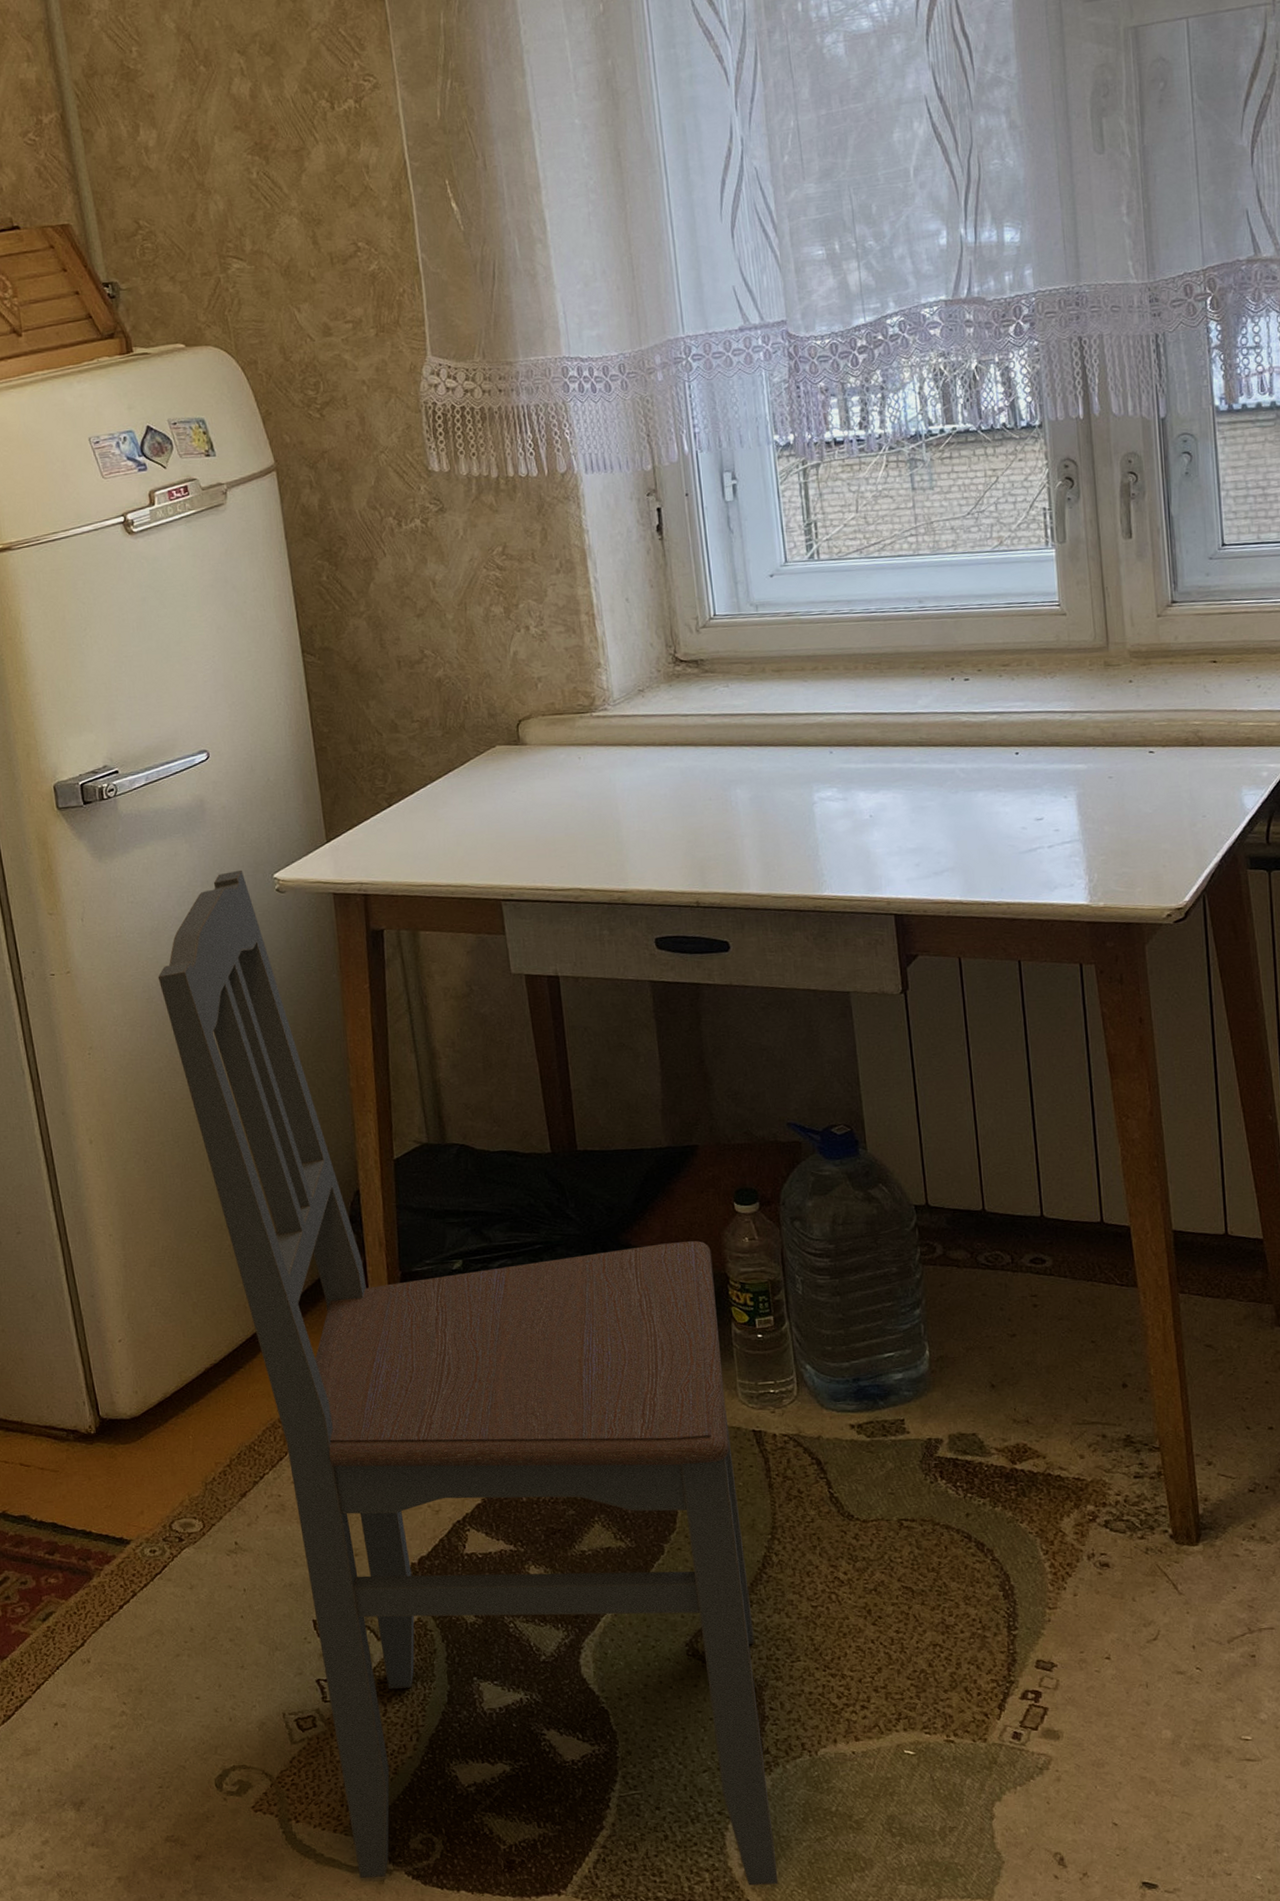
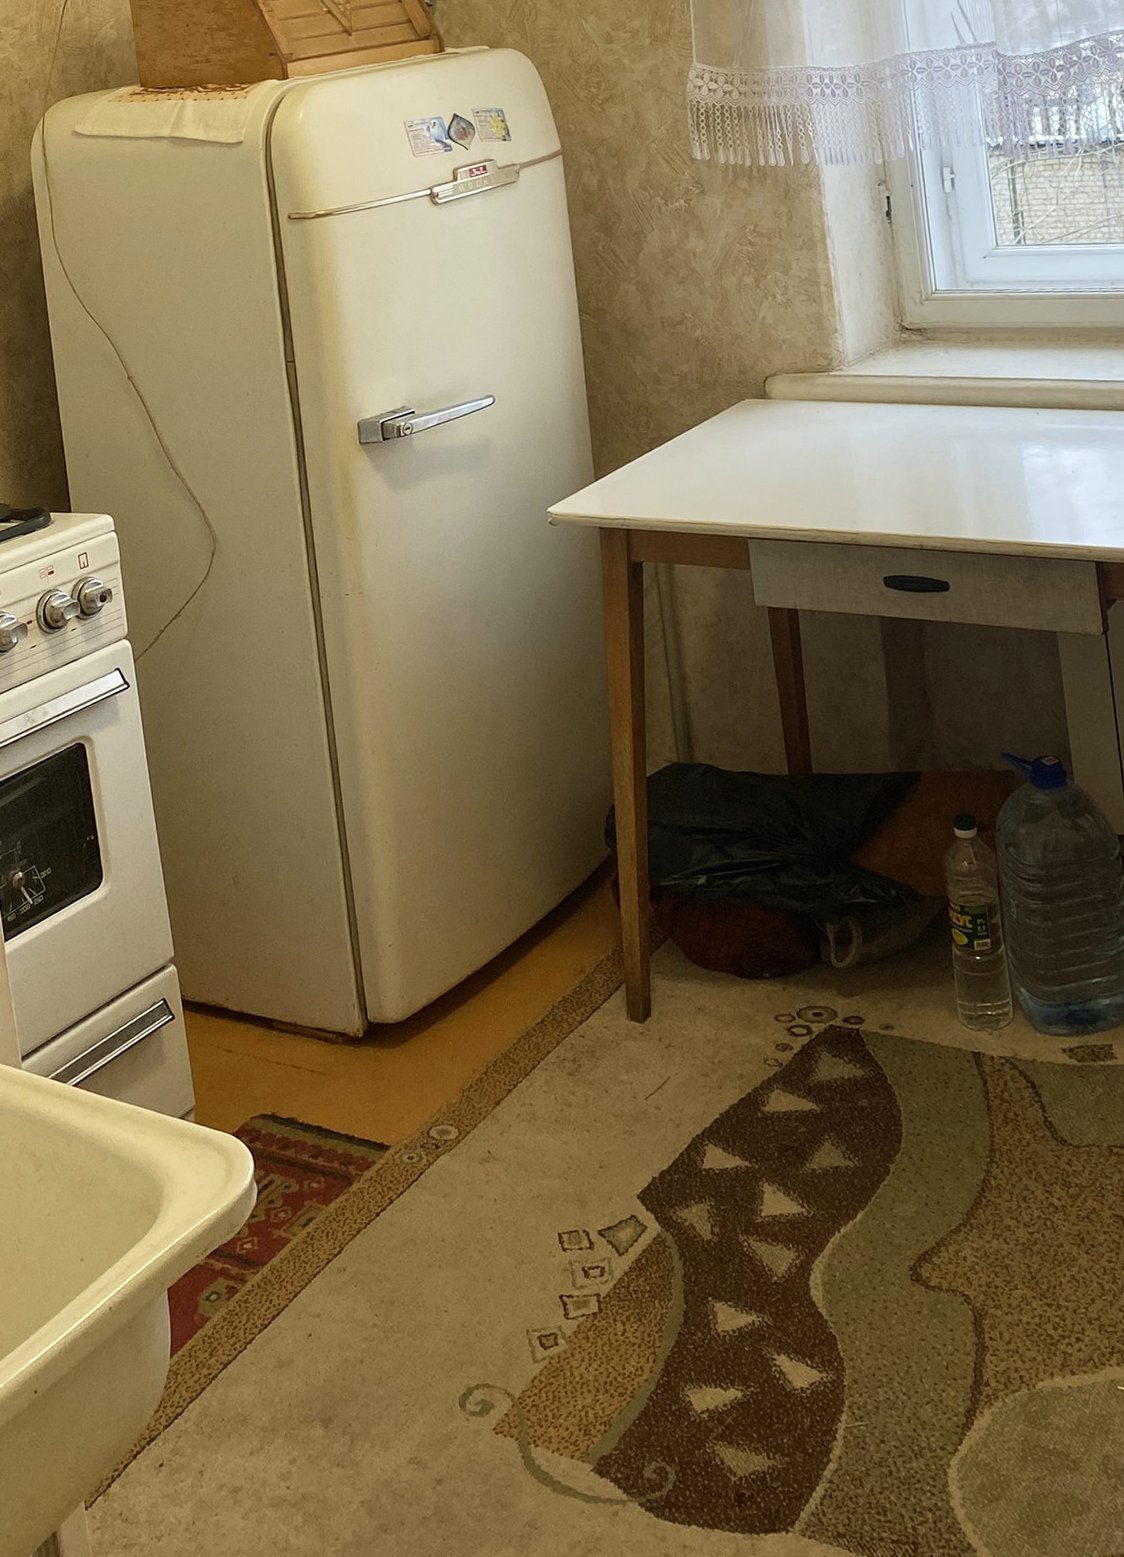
dining chair: present [157,869,779,1886] -> none [440,503,999,1528]

